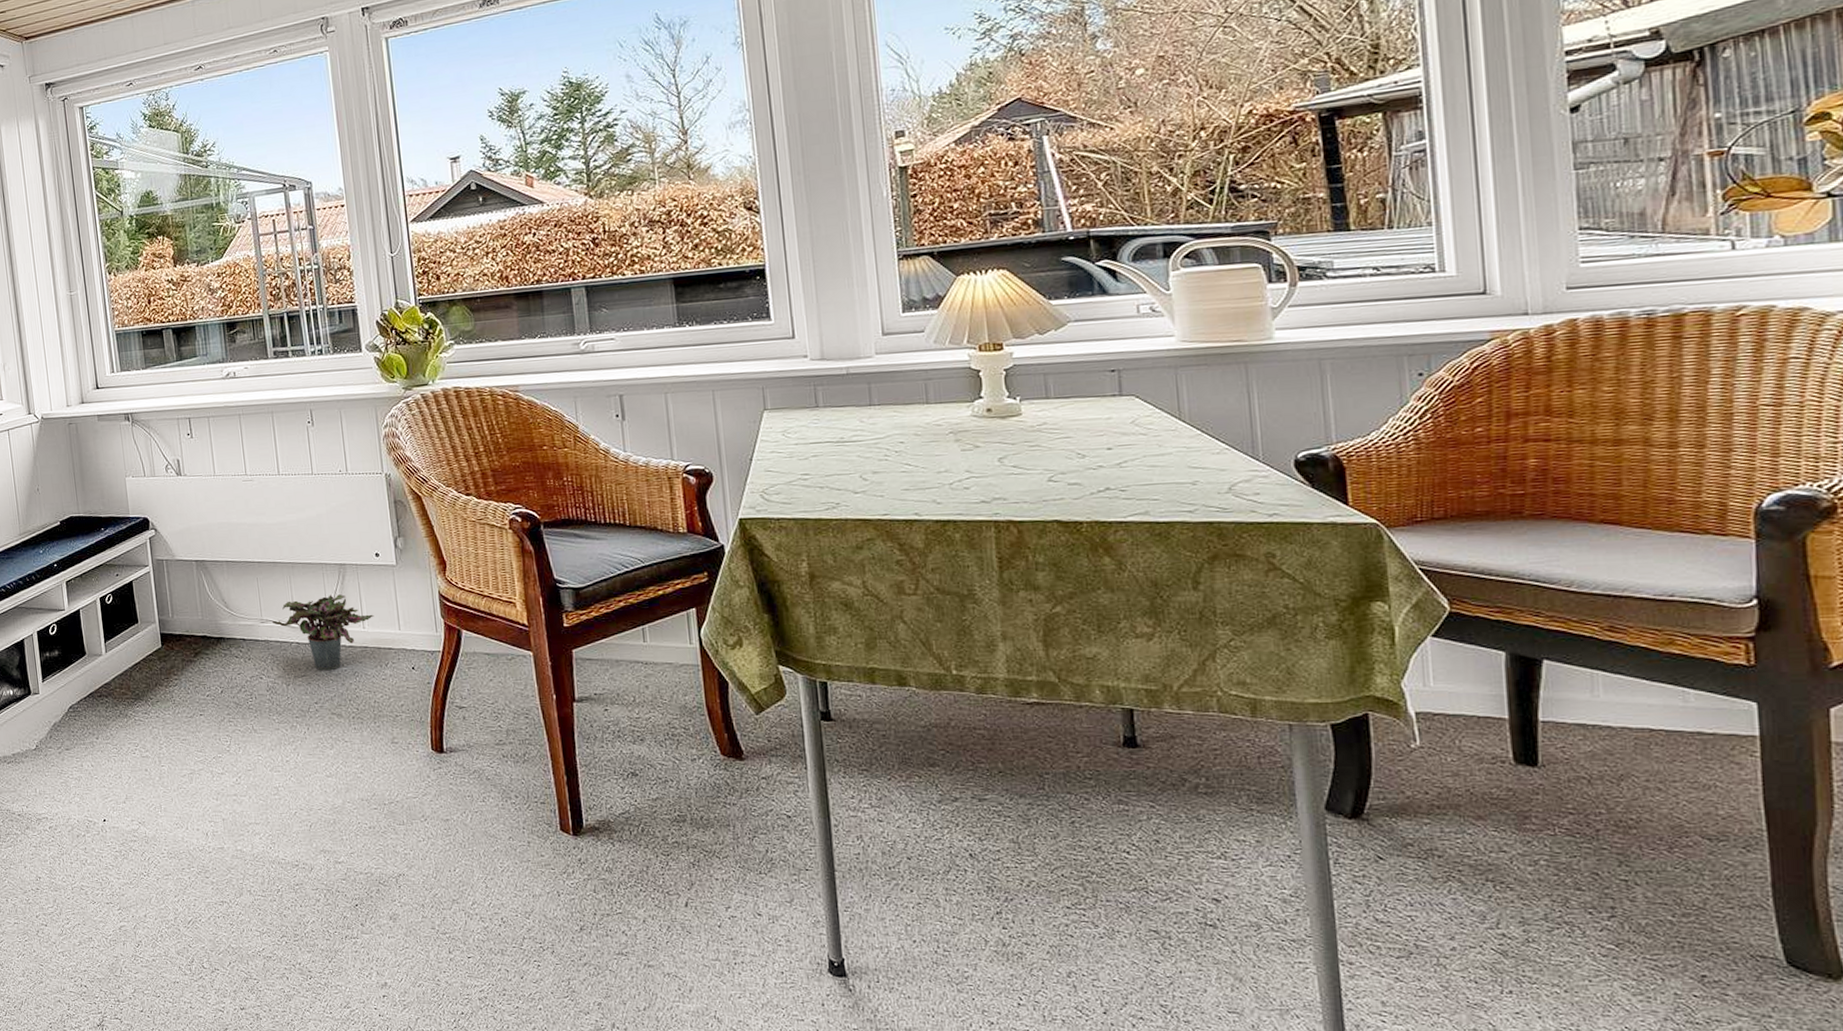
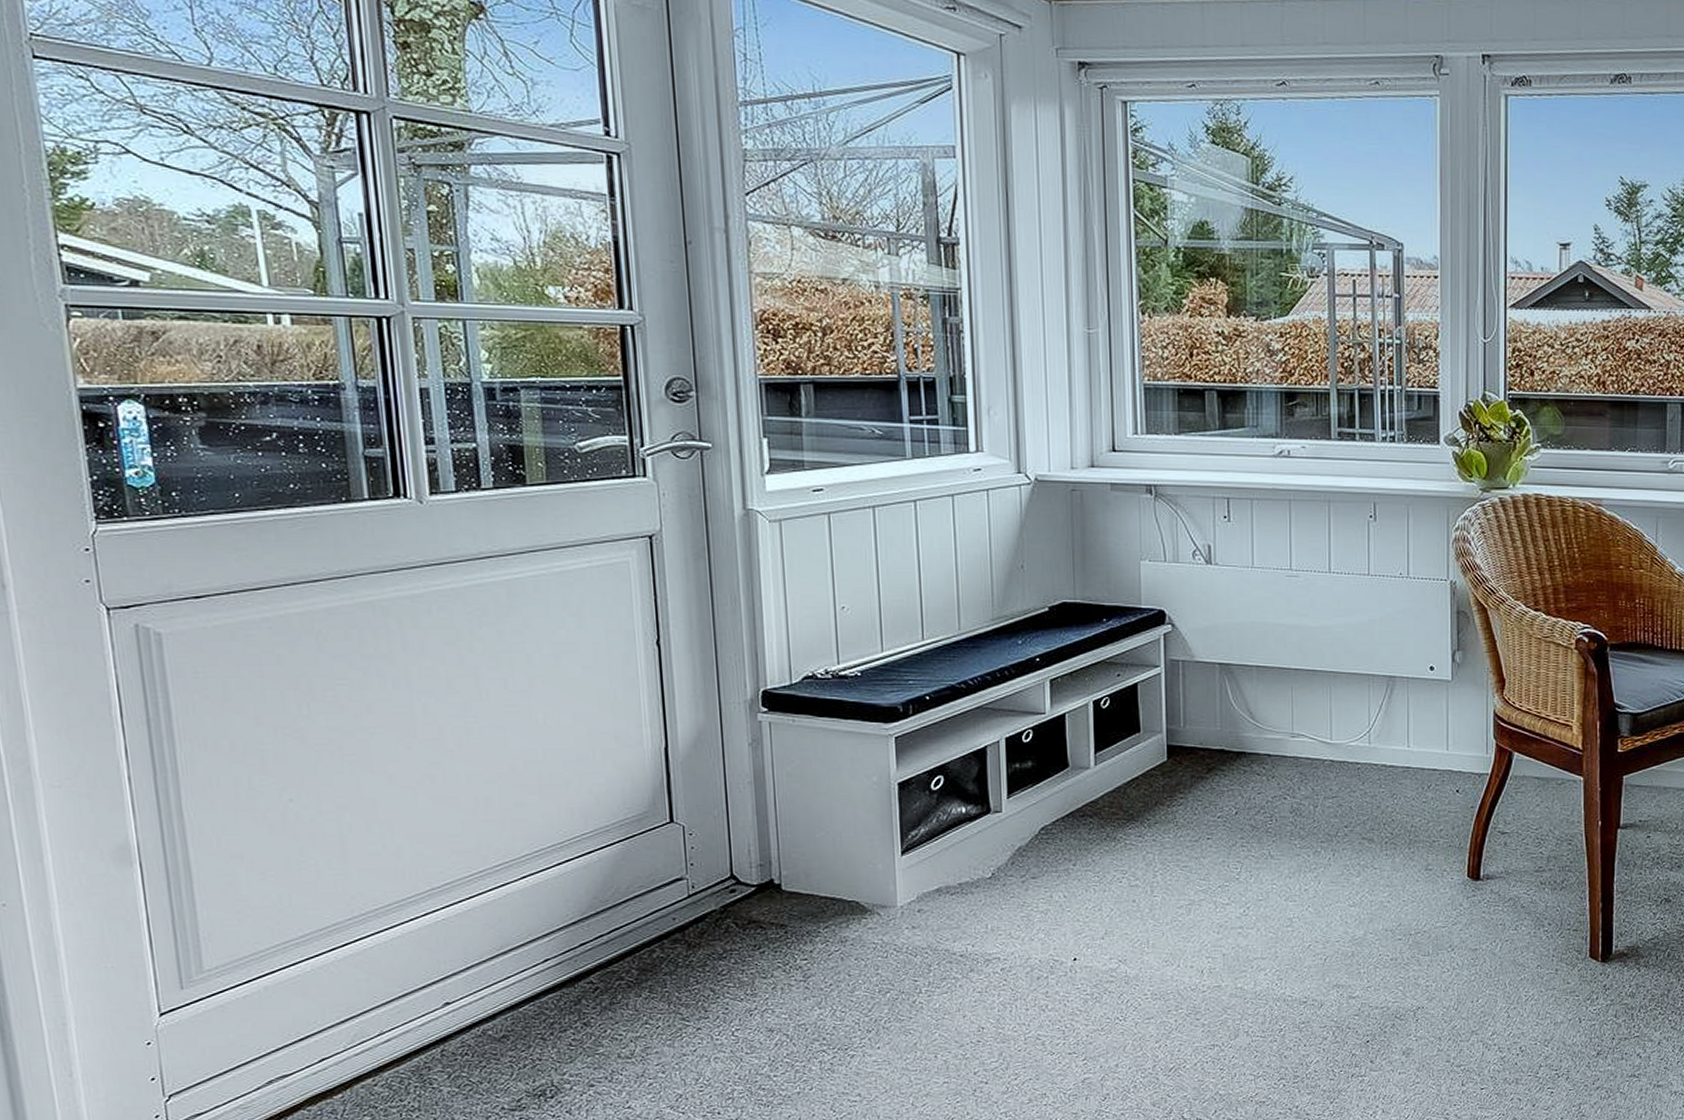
potted plant: present [272,594,374,670] -> none [1305,709,1421,791]

